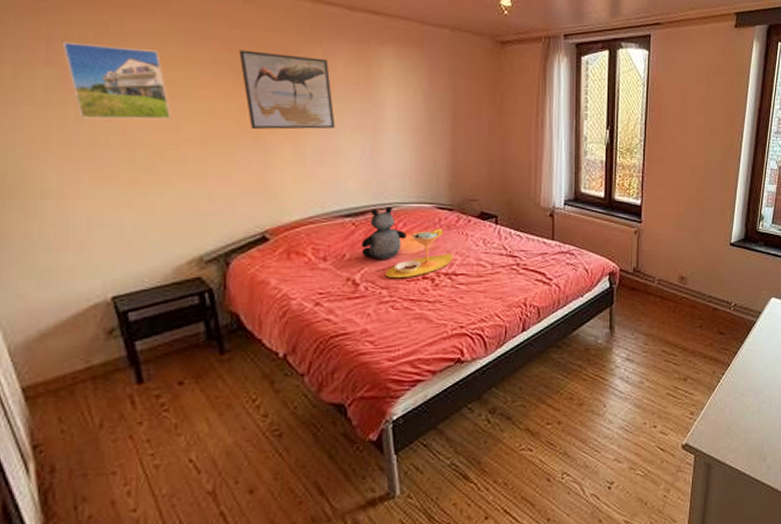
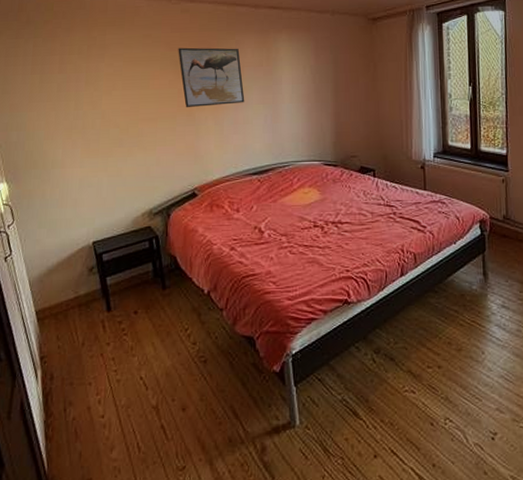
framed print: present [61,41,172,120] -> none [68,54,134,108]
teddy bear: present [361,207,406,260] -> none [265,165,300,211]
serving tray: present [385,229,453,279] -> none [284,183,339,227]

